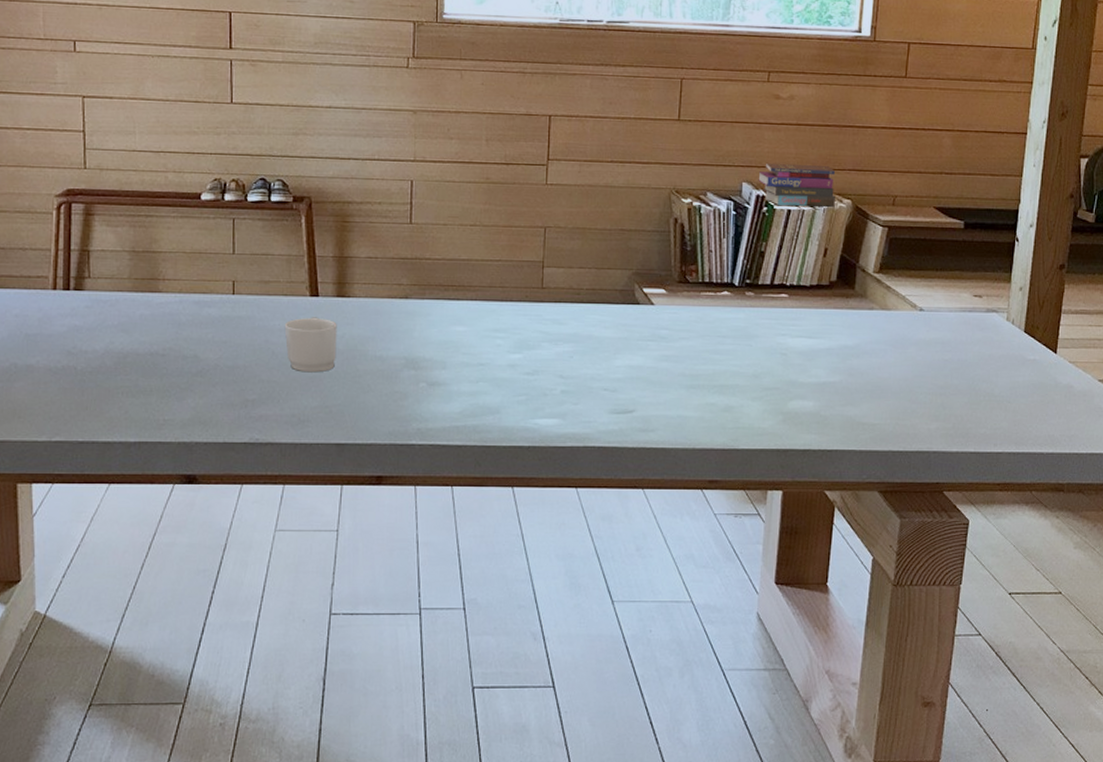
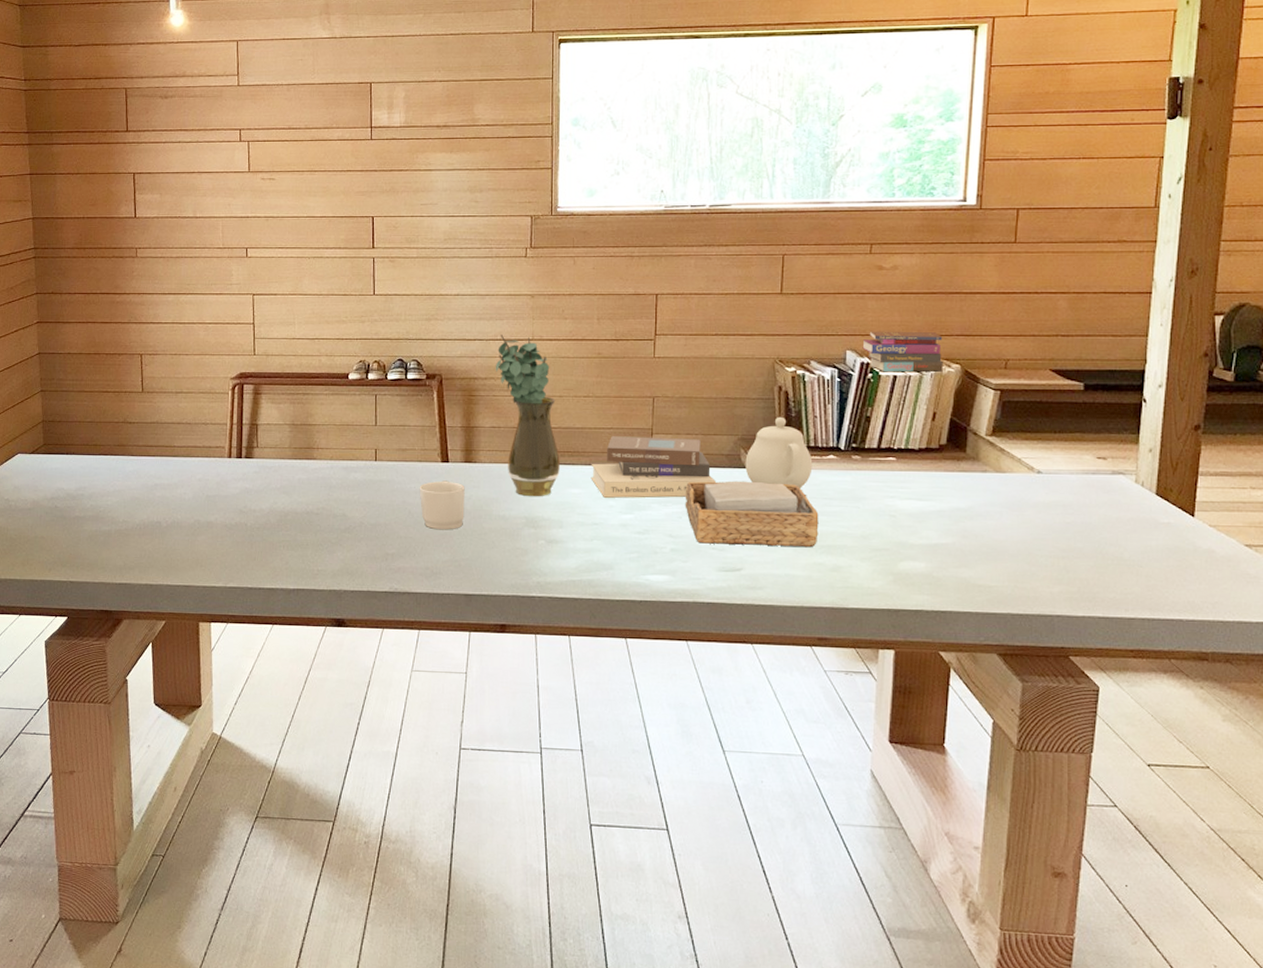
vase: none [372,154,443,336] -> present [495,335,560,497]
books: none [477,269,609,336] -> present [591,436,716,498]
napkin holder: none [576,318,712,388] -> present [685,481,819,548]
teapot: none [639,250,707,326] -> present [745,416,813,488]

